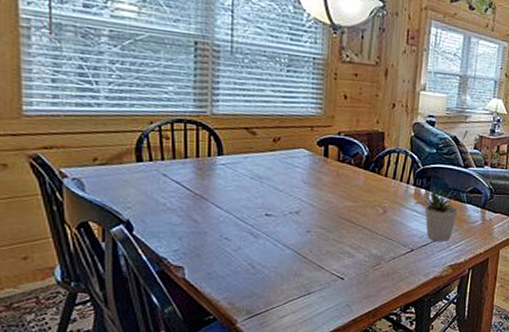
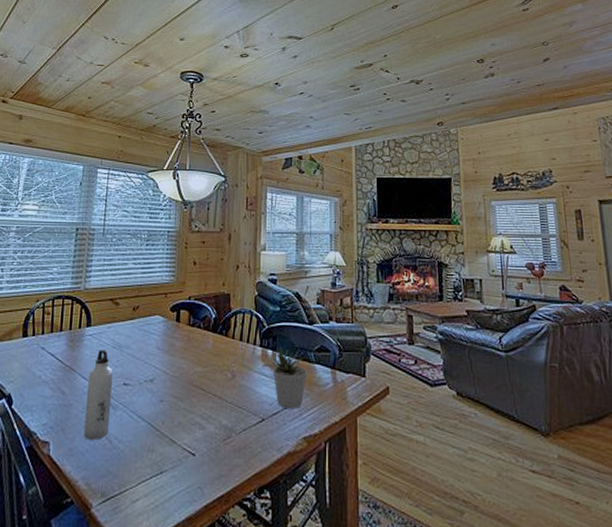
water bottle: none [222,180,252,265] -> present [83,349,113,440]

